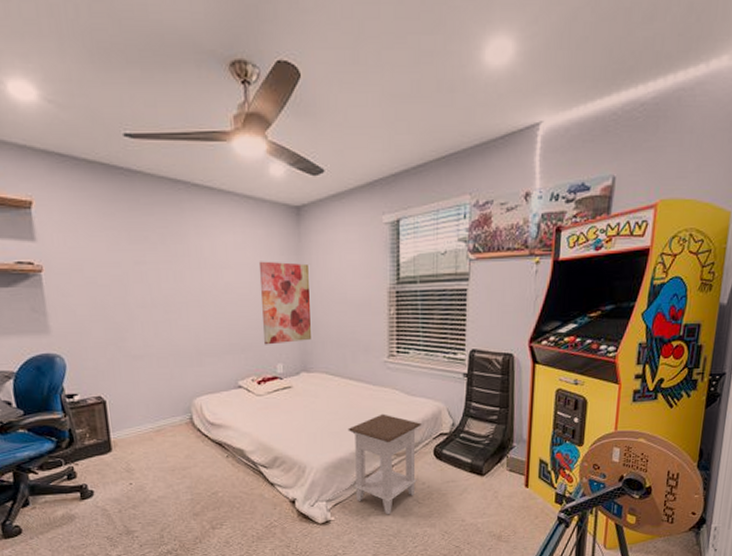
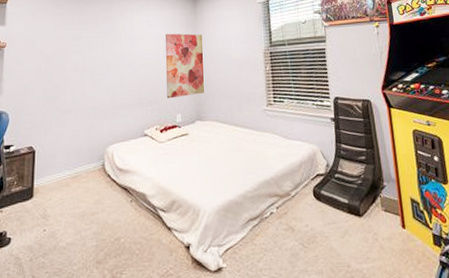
nightstand: present [348,413,422,515] -> none [236,156,301,261]

